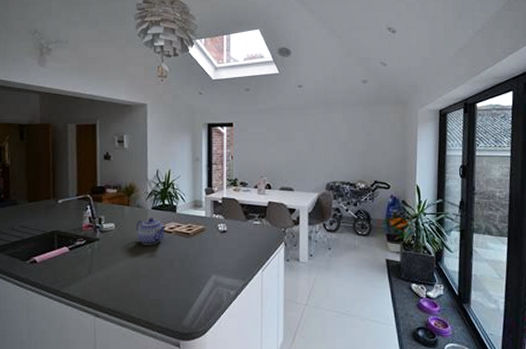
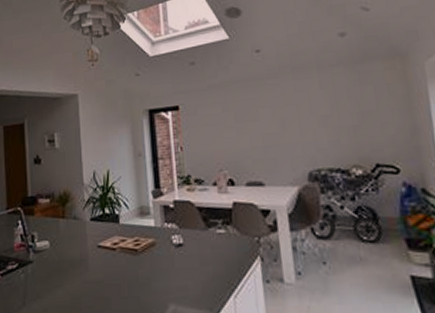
teapot: present [136,217,166,245] -> none [74,230,109,267]

